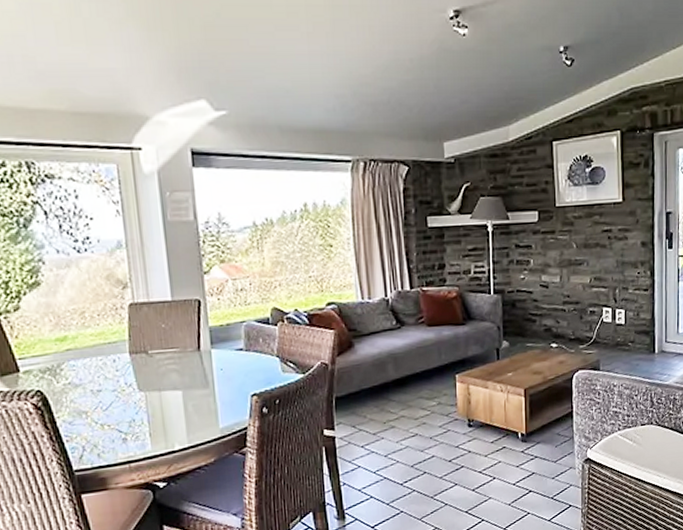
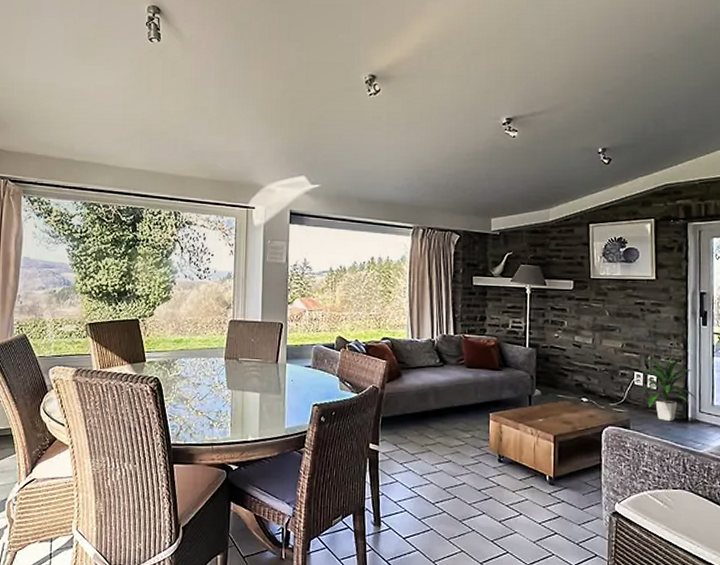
indoor plant: none [608,285,663,357] -> present [639,356,697,422]

